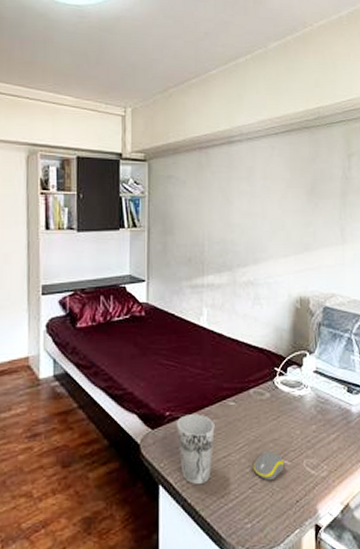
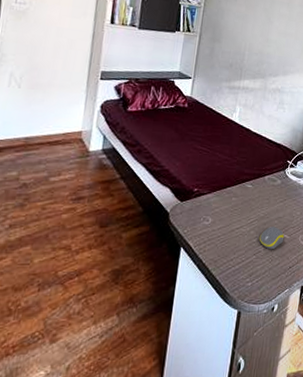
cup: present [177,414,215,485] -> none [201,192,233,250]

